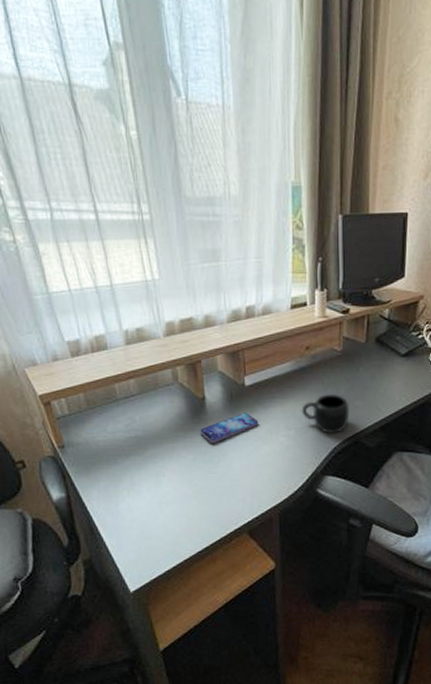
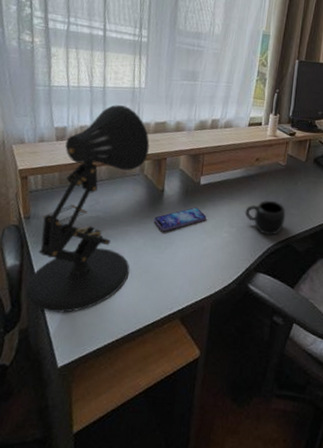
desk lamp: none [78,305,185,541] -> present [25,105,150,313]

